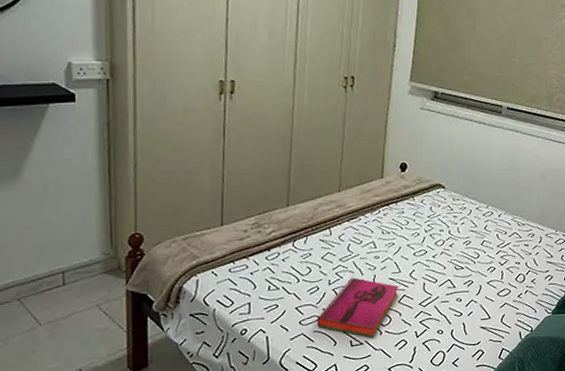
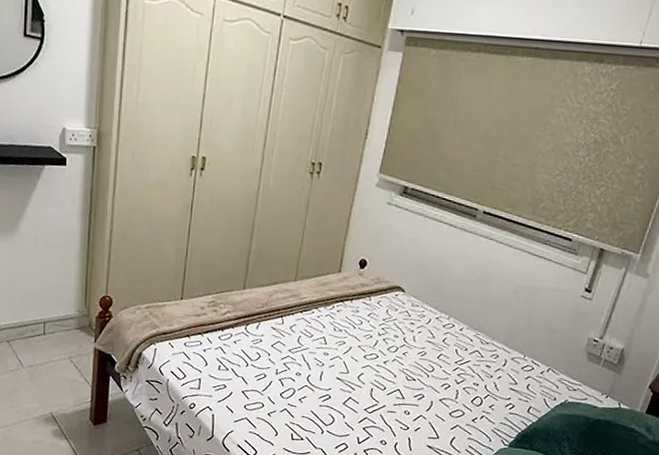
hardback book: present [317,277,399,337] -> none [261,370,345,435]

